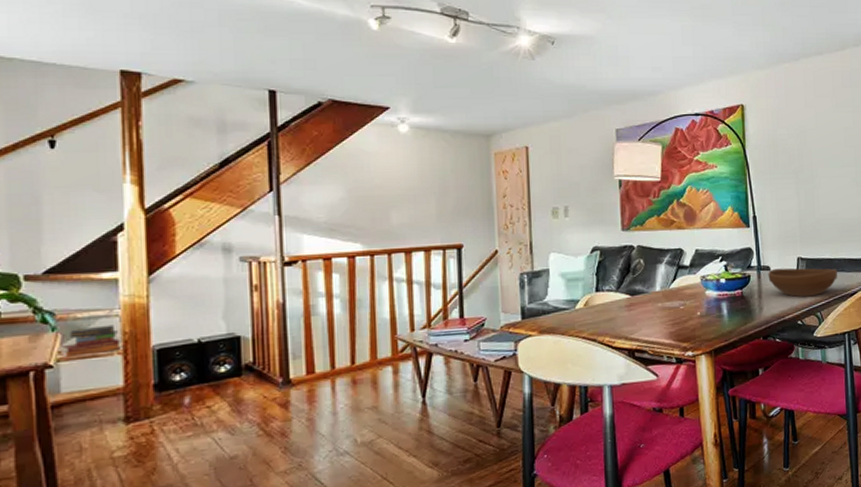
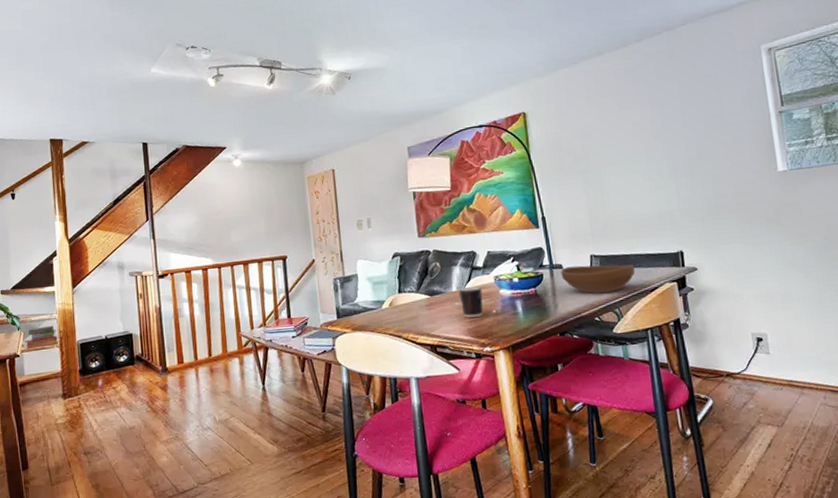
mug: none [662,287,688,320] -> present [458,286,483,318]

